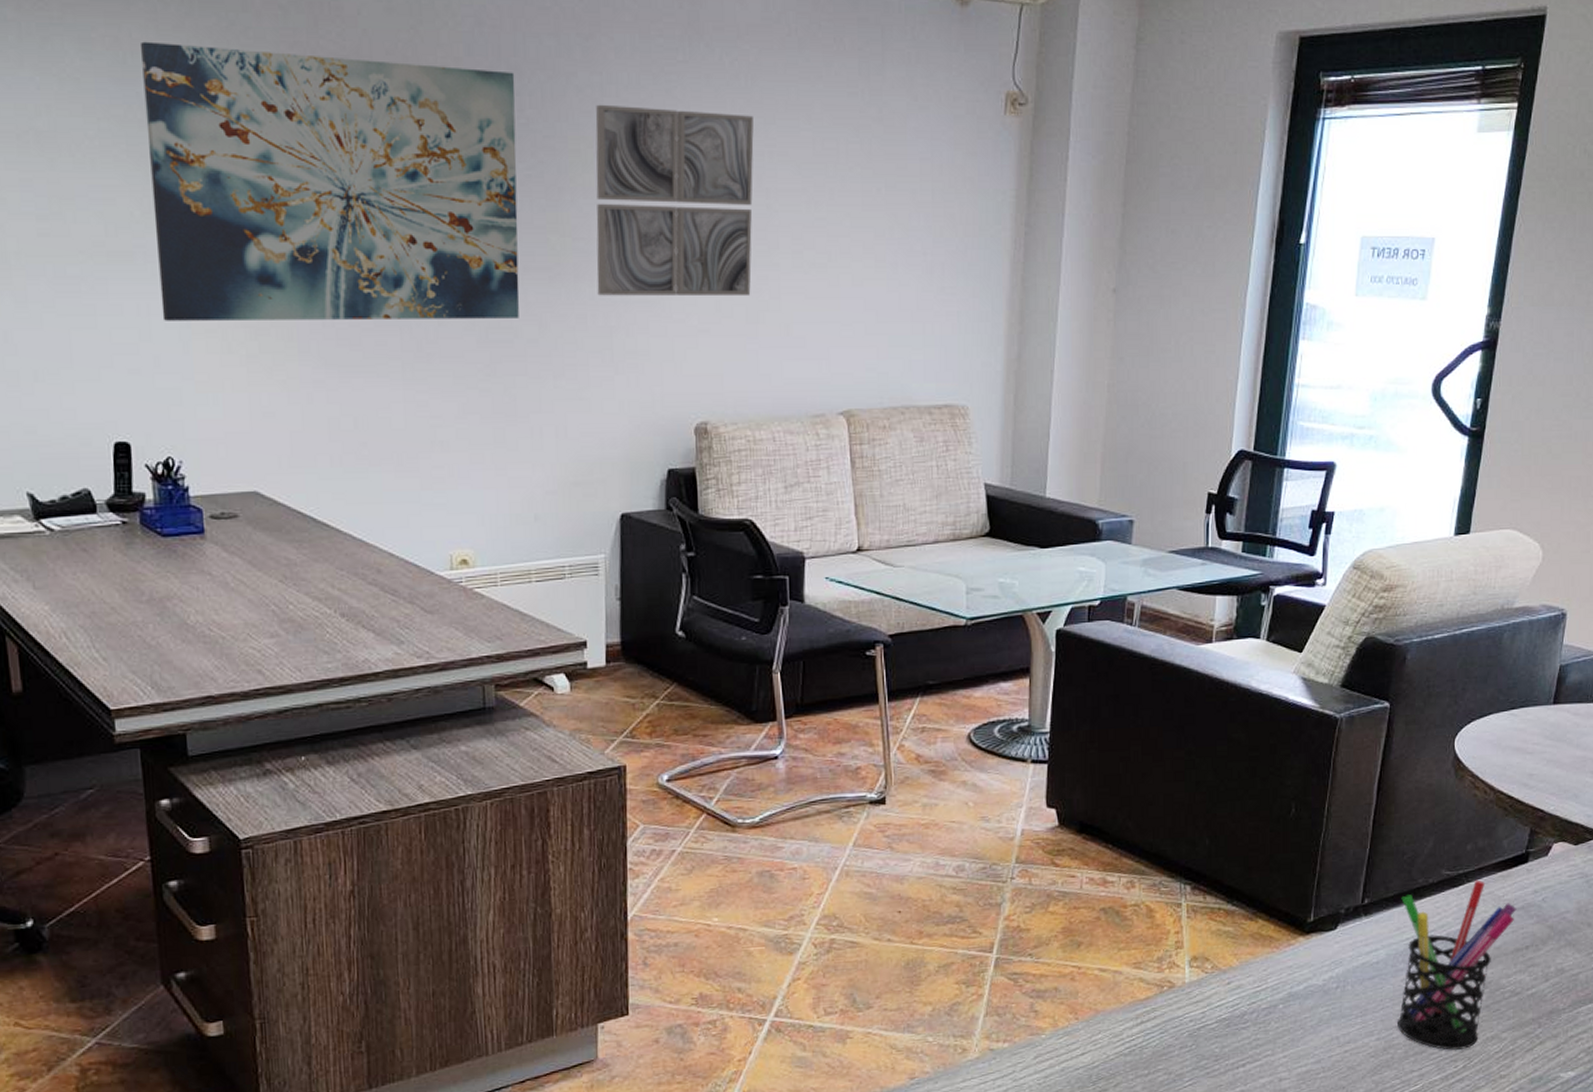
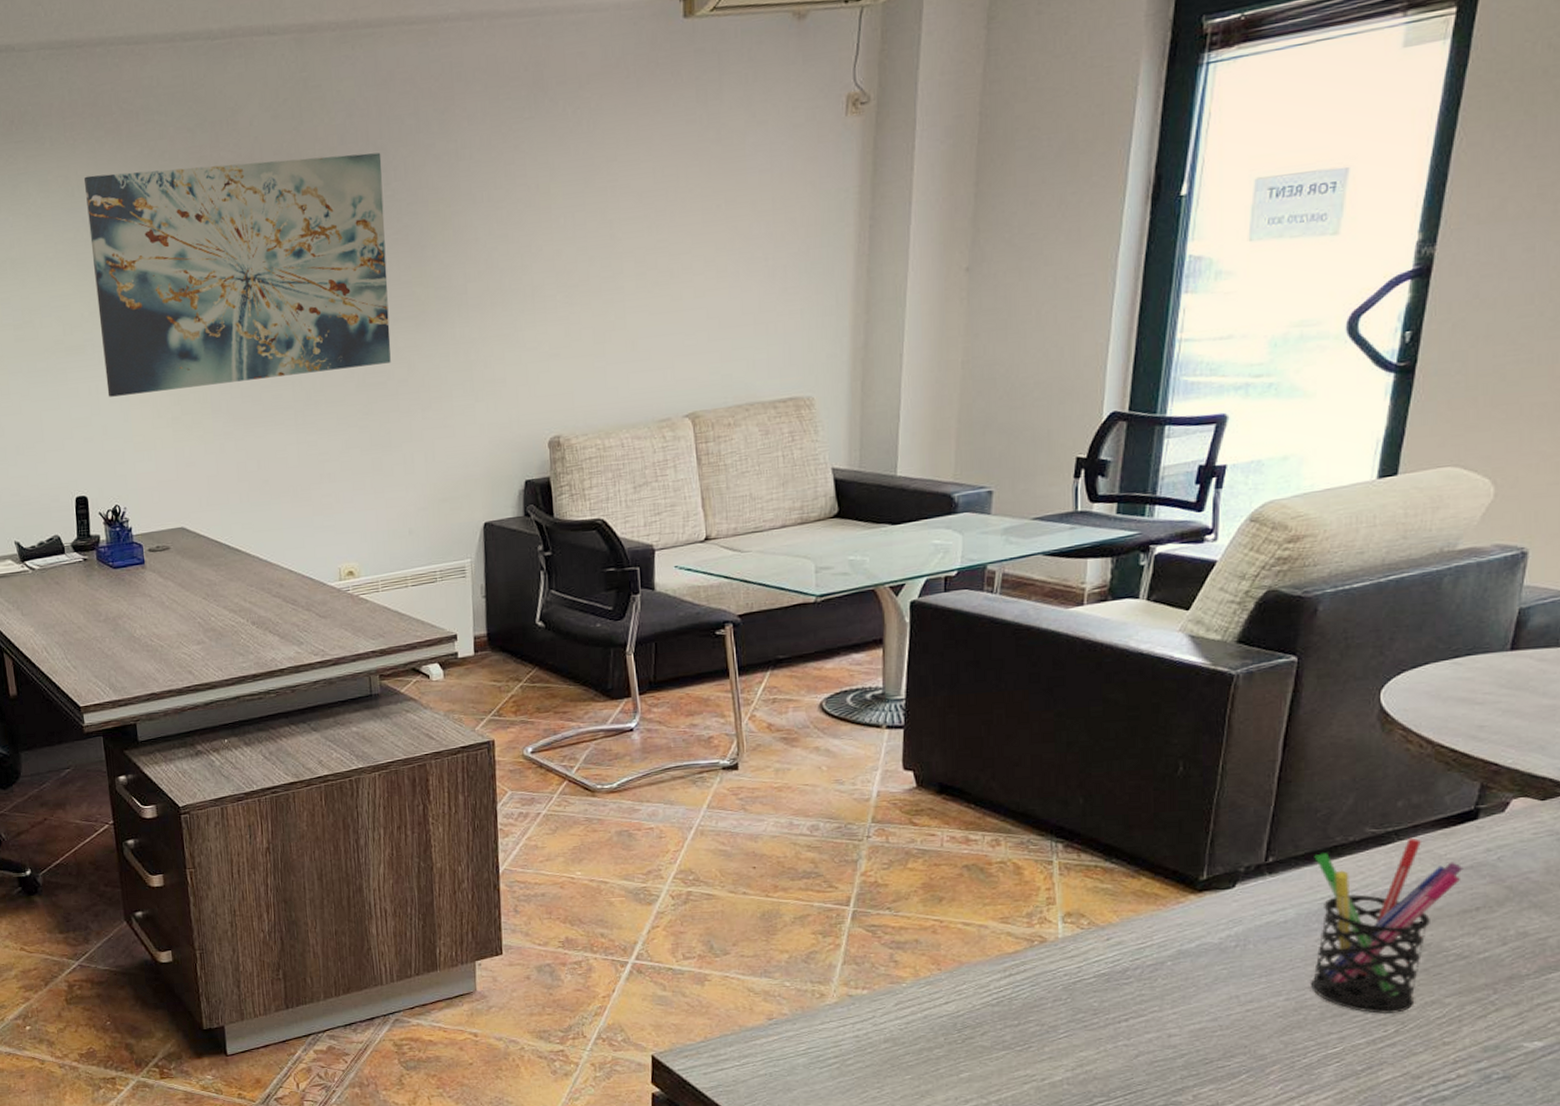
wall art: present [595,104,754,297] -> none [452,156,598,335]

